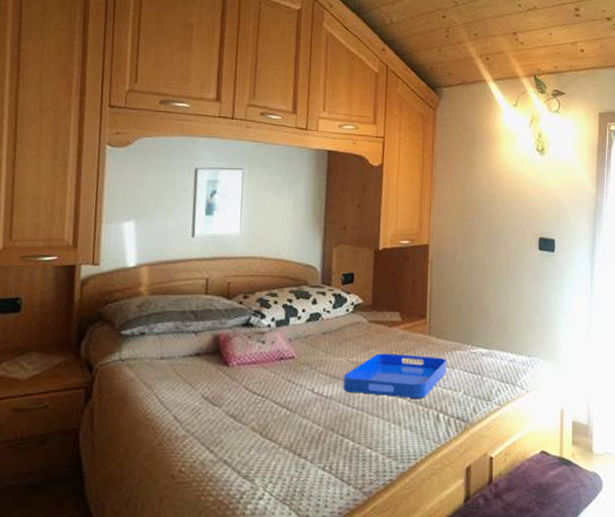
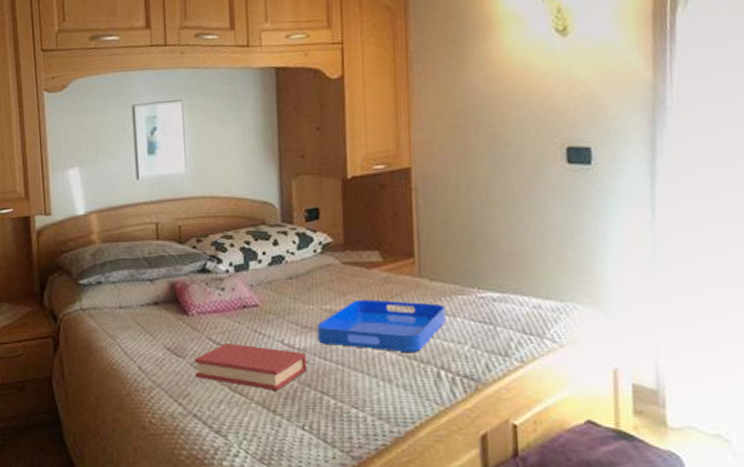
hardback book: none [229,393,333,435] -> present [194,344,307,390]

